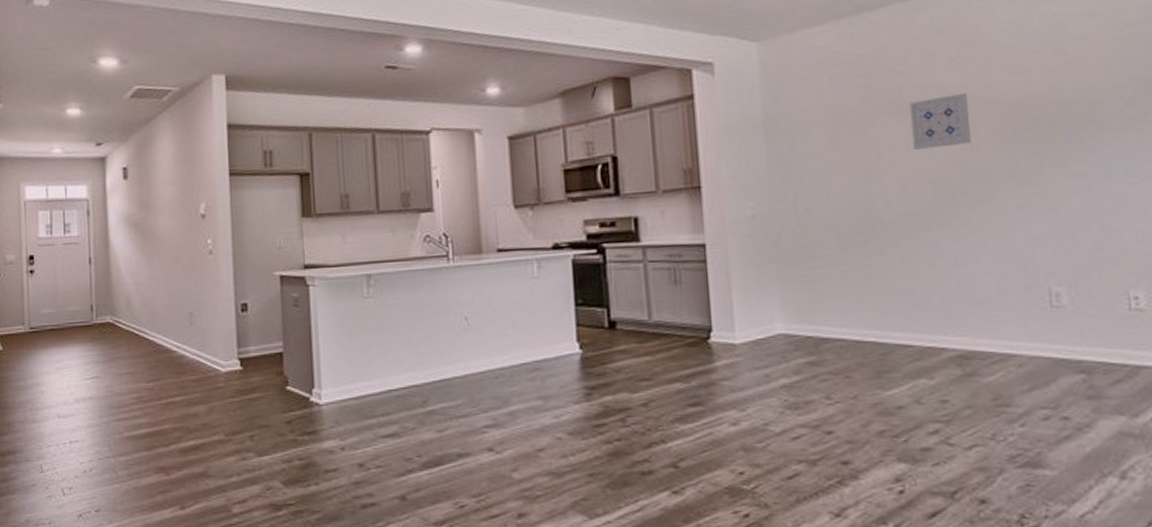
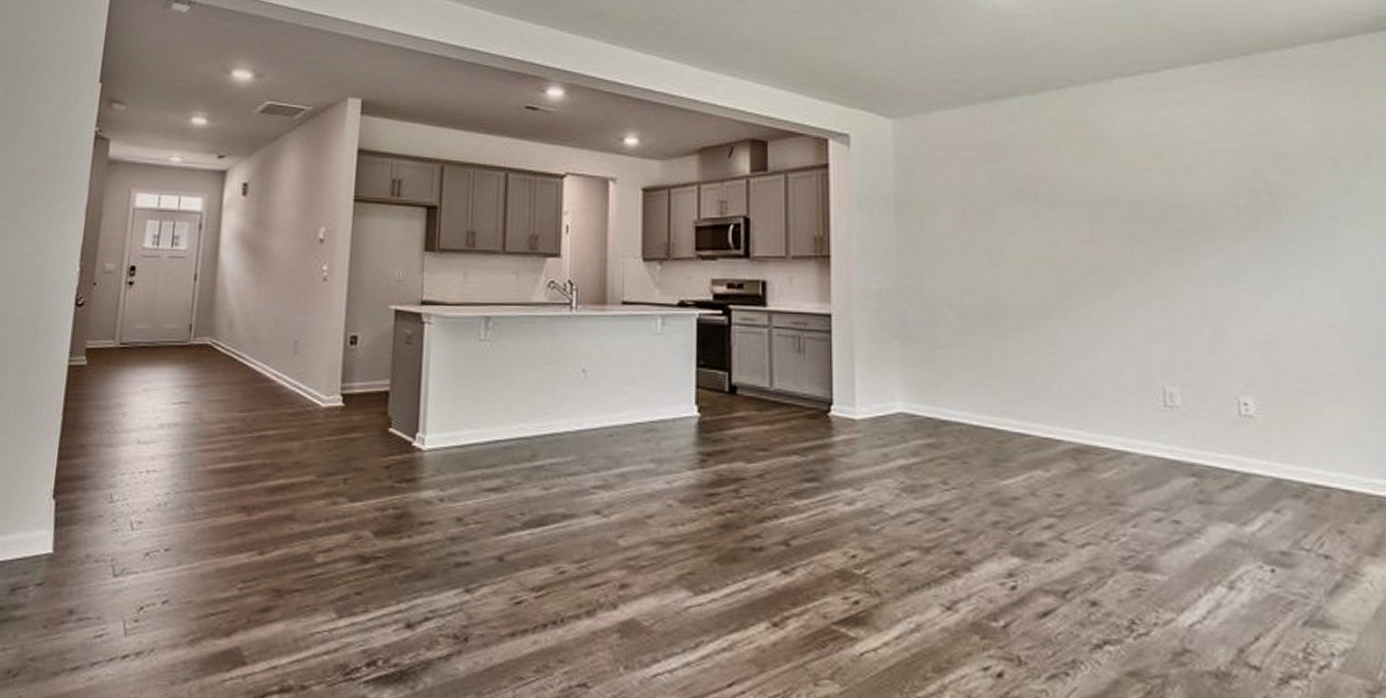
wall art: present [909,92,972,150] -> none [1035,187,1094,239]

